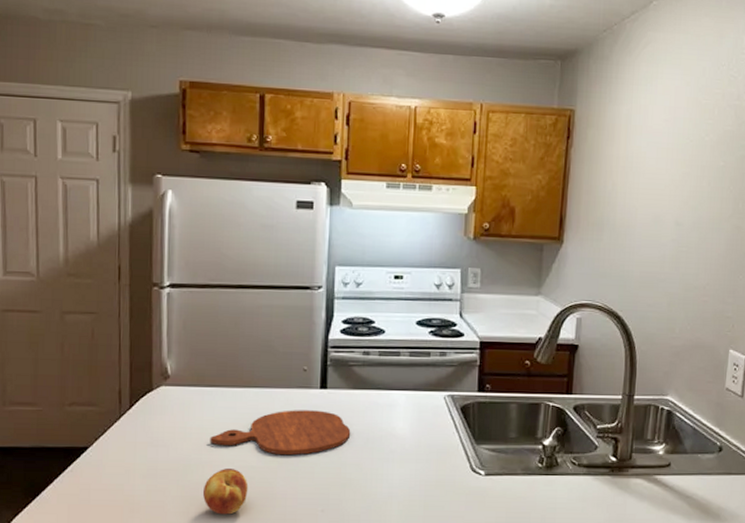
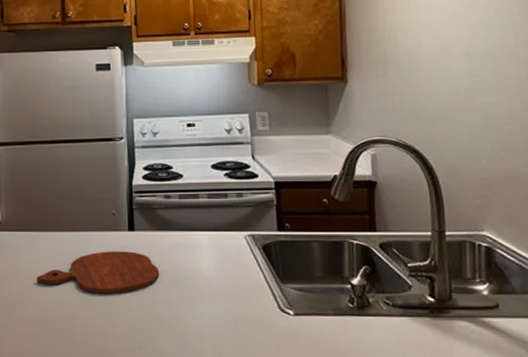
fruit: present [203,469,249,515] -> none [34,306,72,349]

